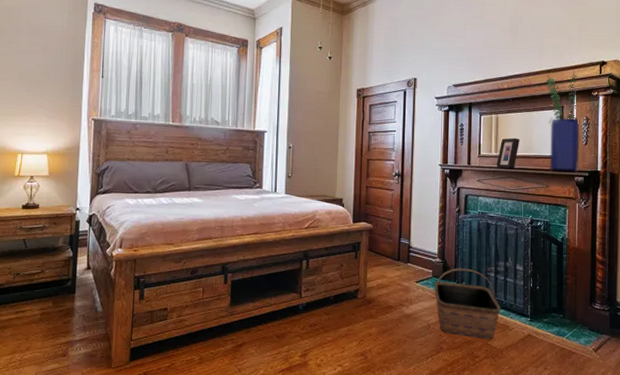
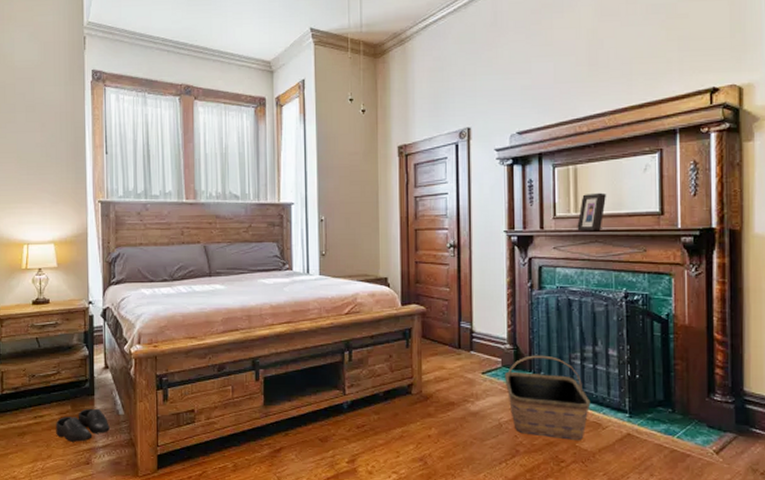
shoe: none [36,305,88,336] -> present [56,408,110,442]
vase: present [546,71,580,173] -> none [637,103,686,232]

